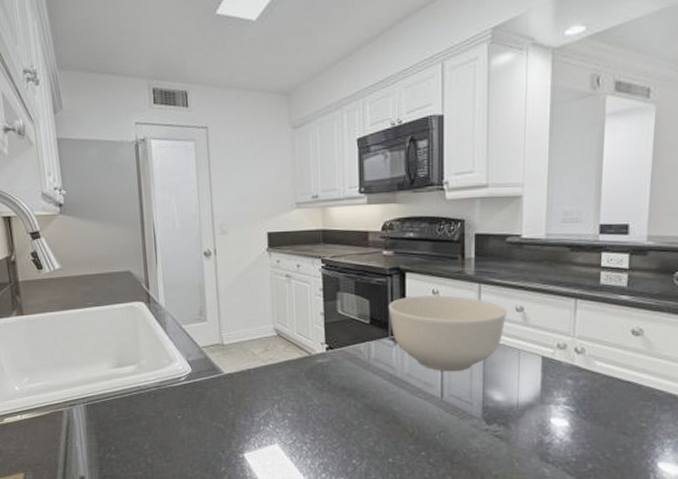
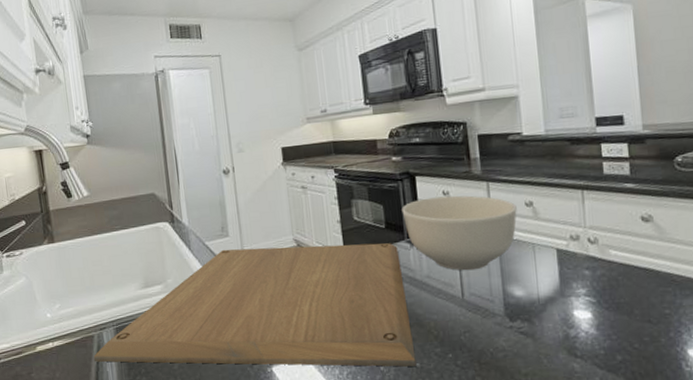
chopping board: none [62,334,389,461] -> present [93,243,417,367]

